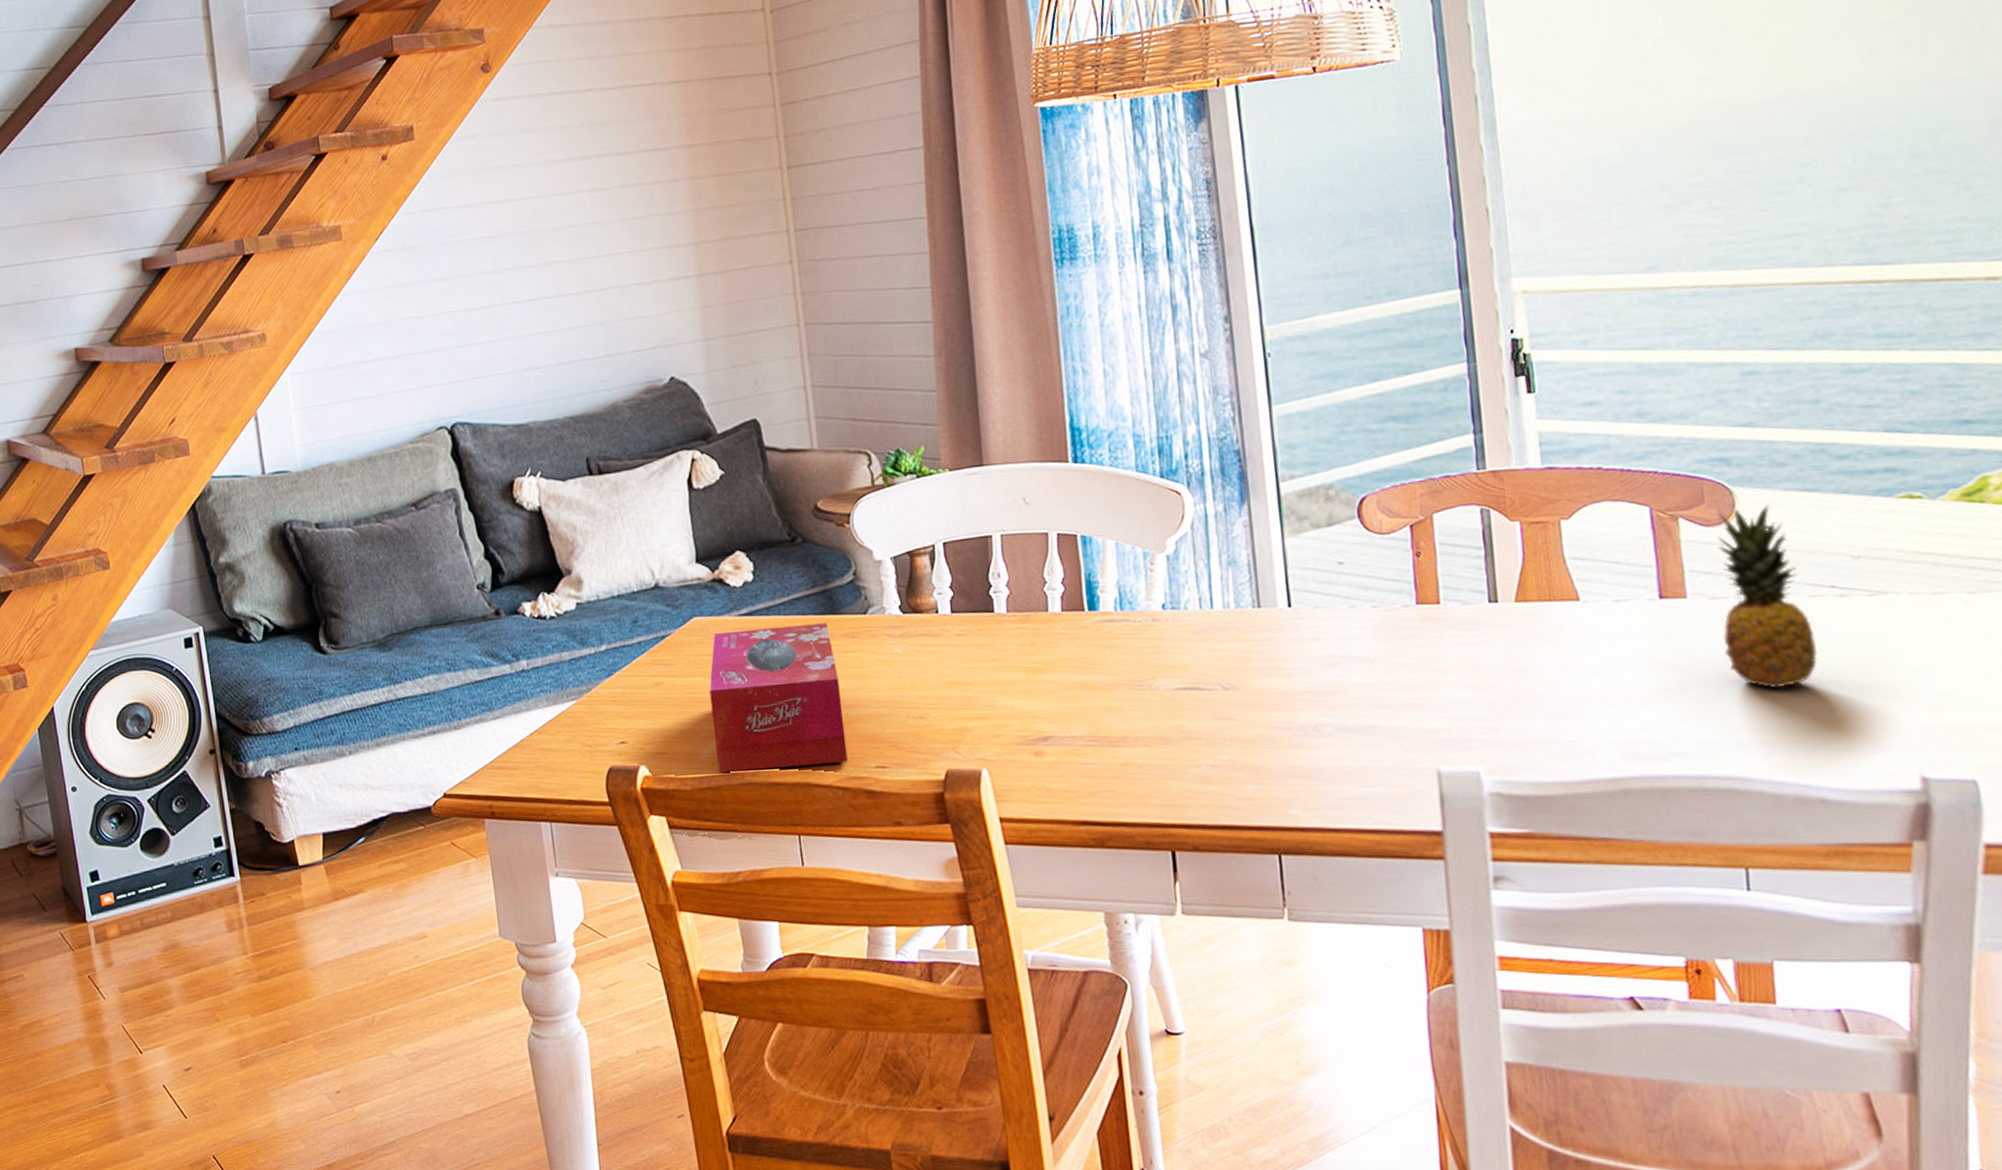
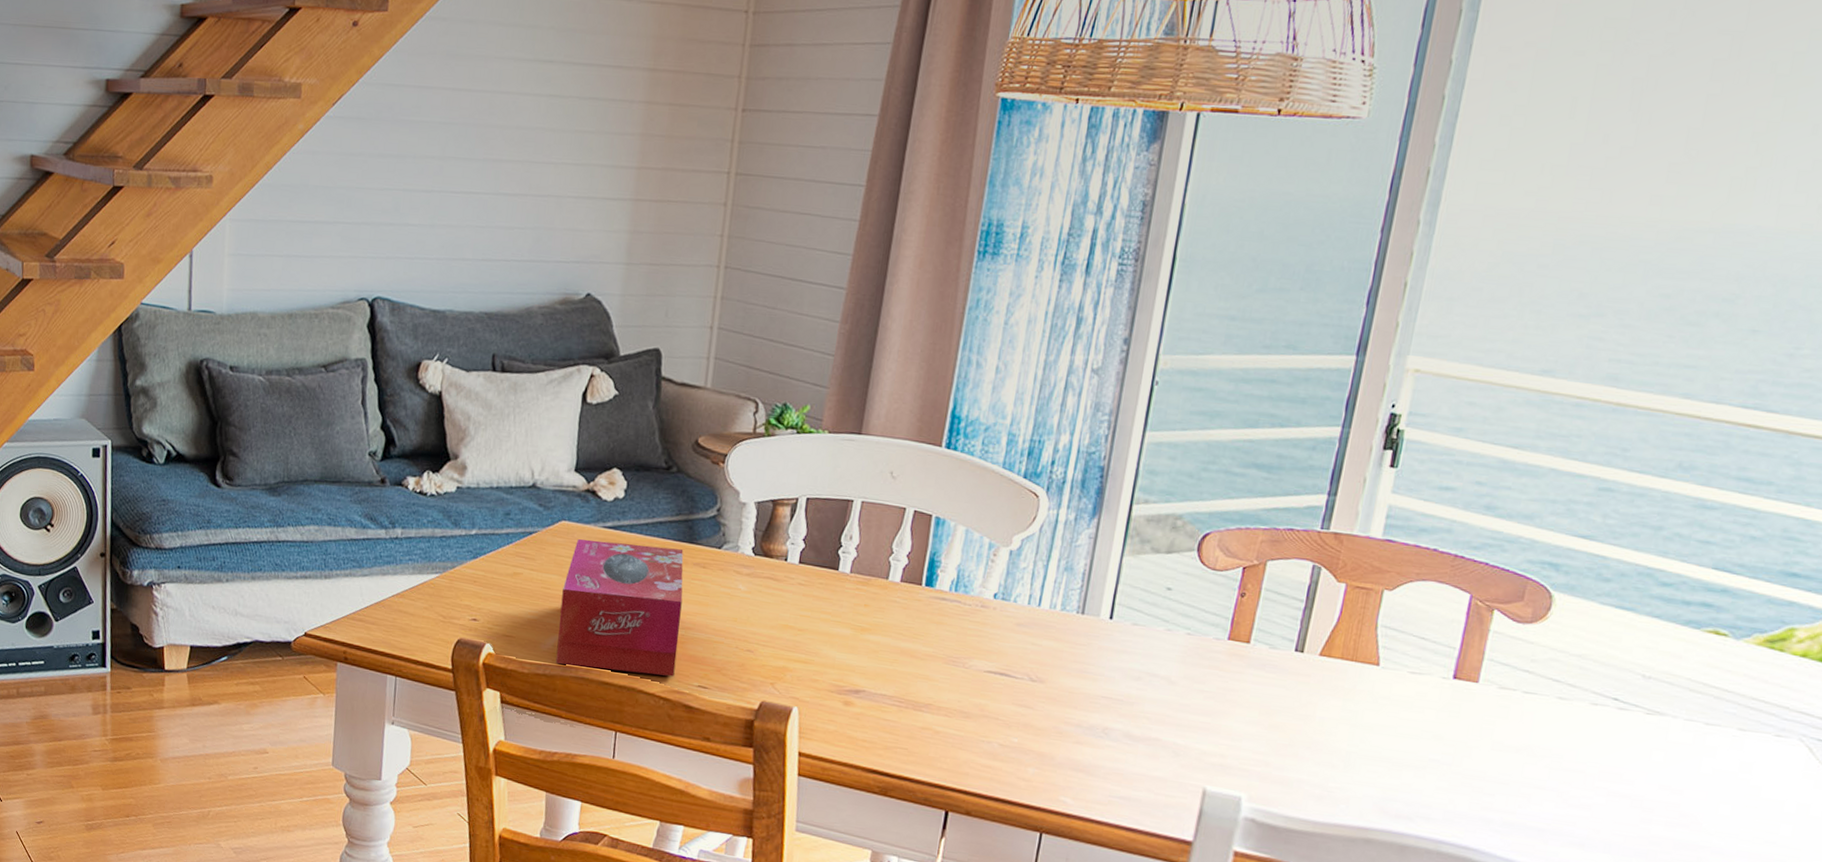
fruit: present [1717,504,1818,689] -> none [1496,611,1589,780]

